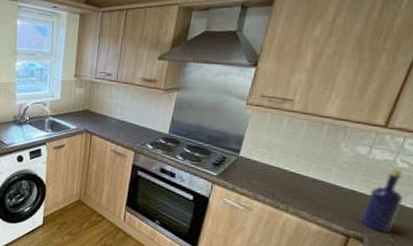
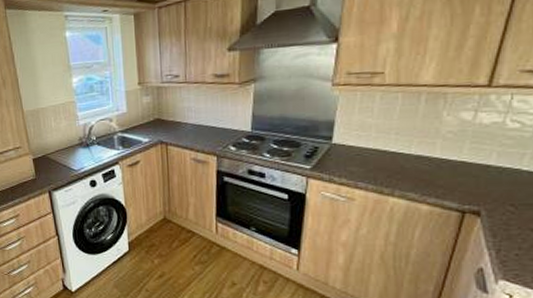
bottle: present [359,168,404,233] -> none [473,130,519,202]

